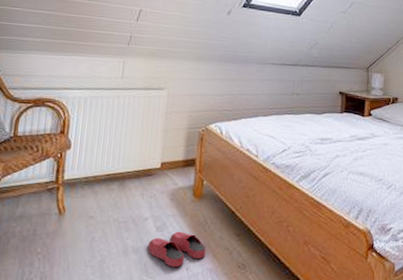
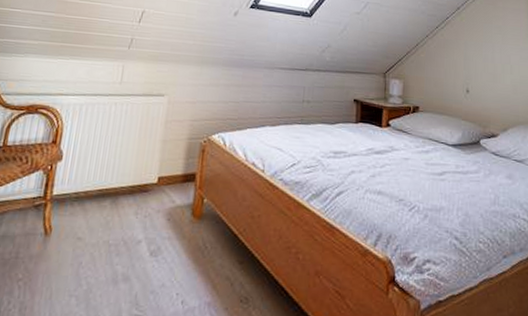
slippers: present [148,231,206,267] -> none [139,256,205,299]

